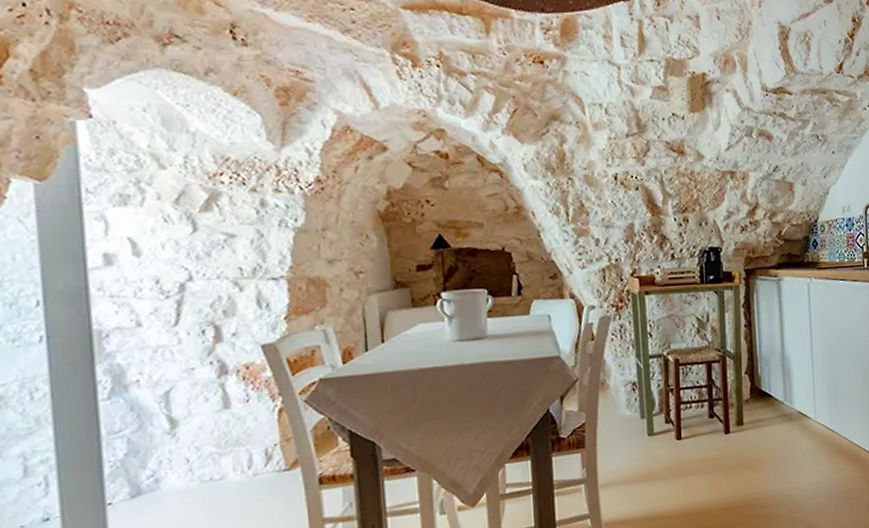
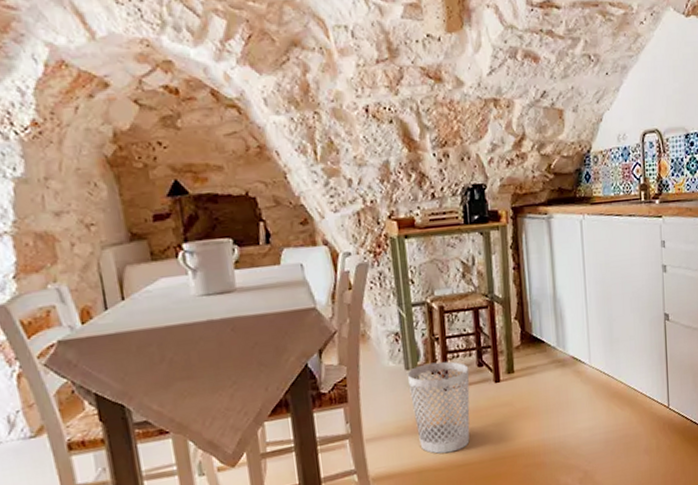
wastebasket: none [642,411,701,502] -> present [407,361,470,454]

